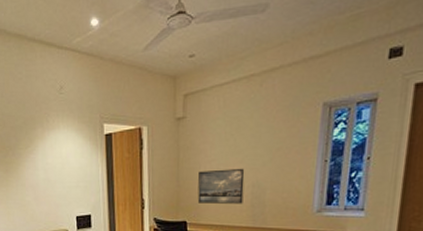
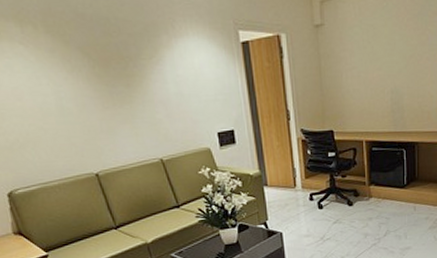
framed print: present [197,168,245,204] -> none [341,75,384,112]

